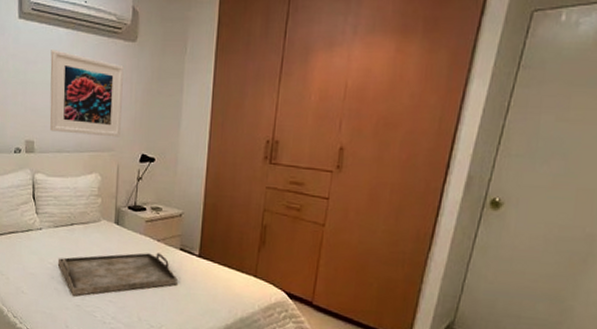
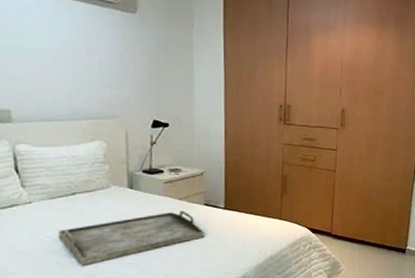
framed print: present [50,50,124,138] -> none [25,14,126,105]

